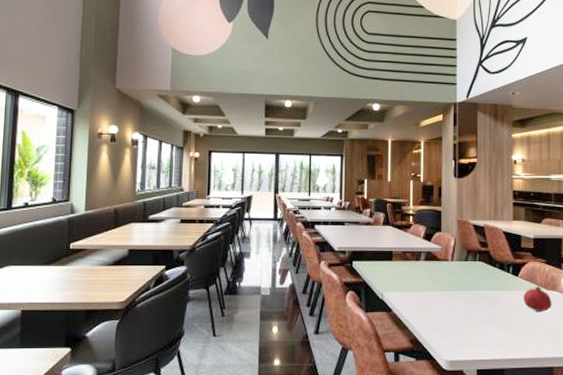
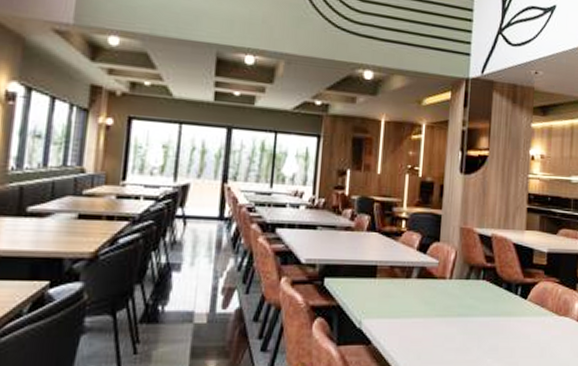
fruit: present [523,285,552,313] -> none [531,310,563,344]

